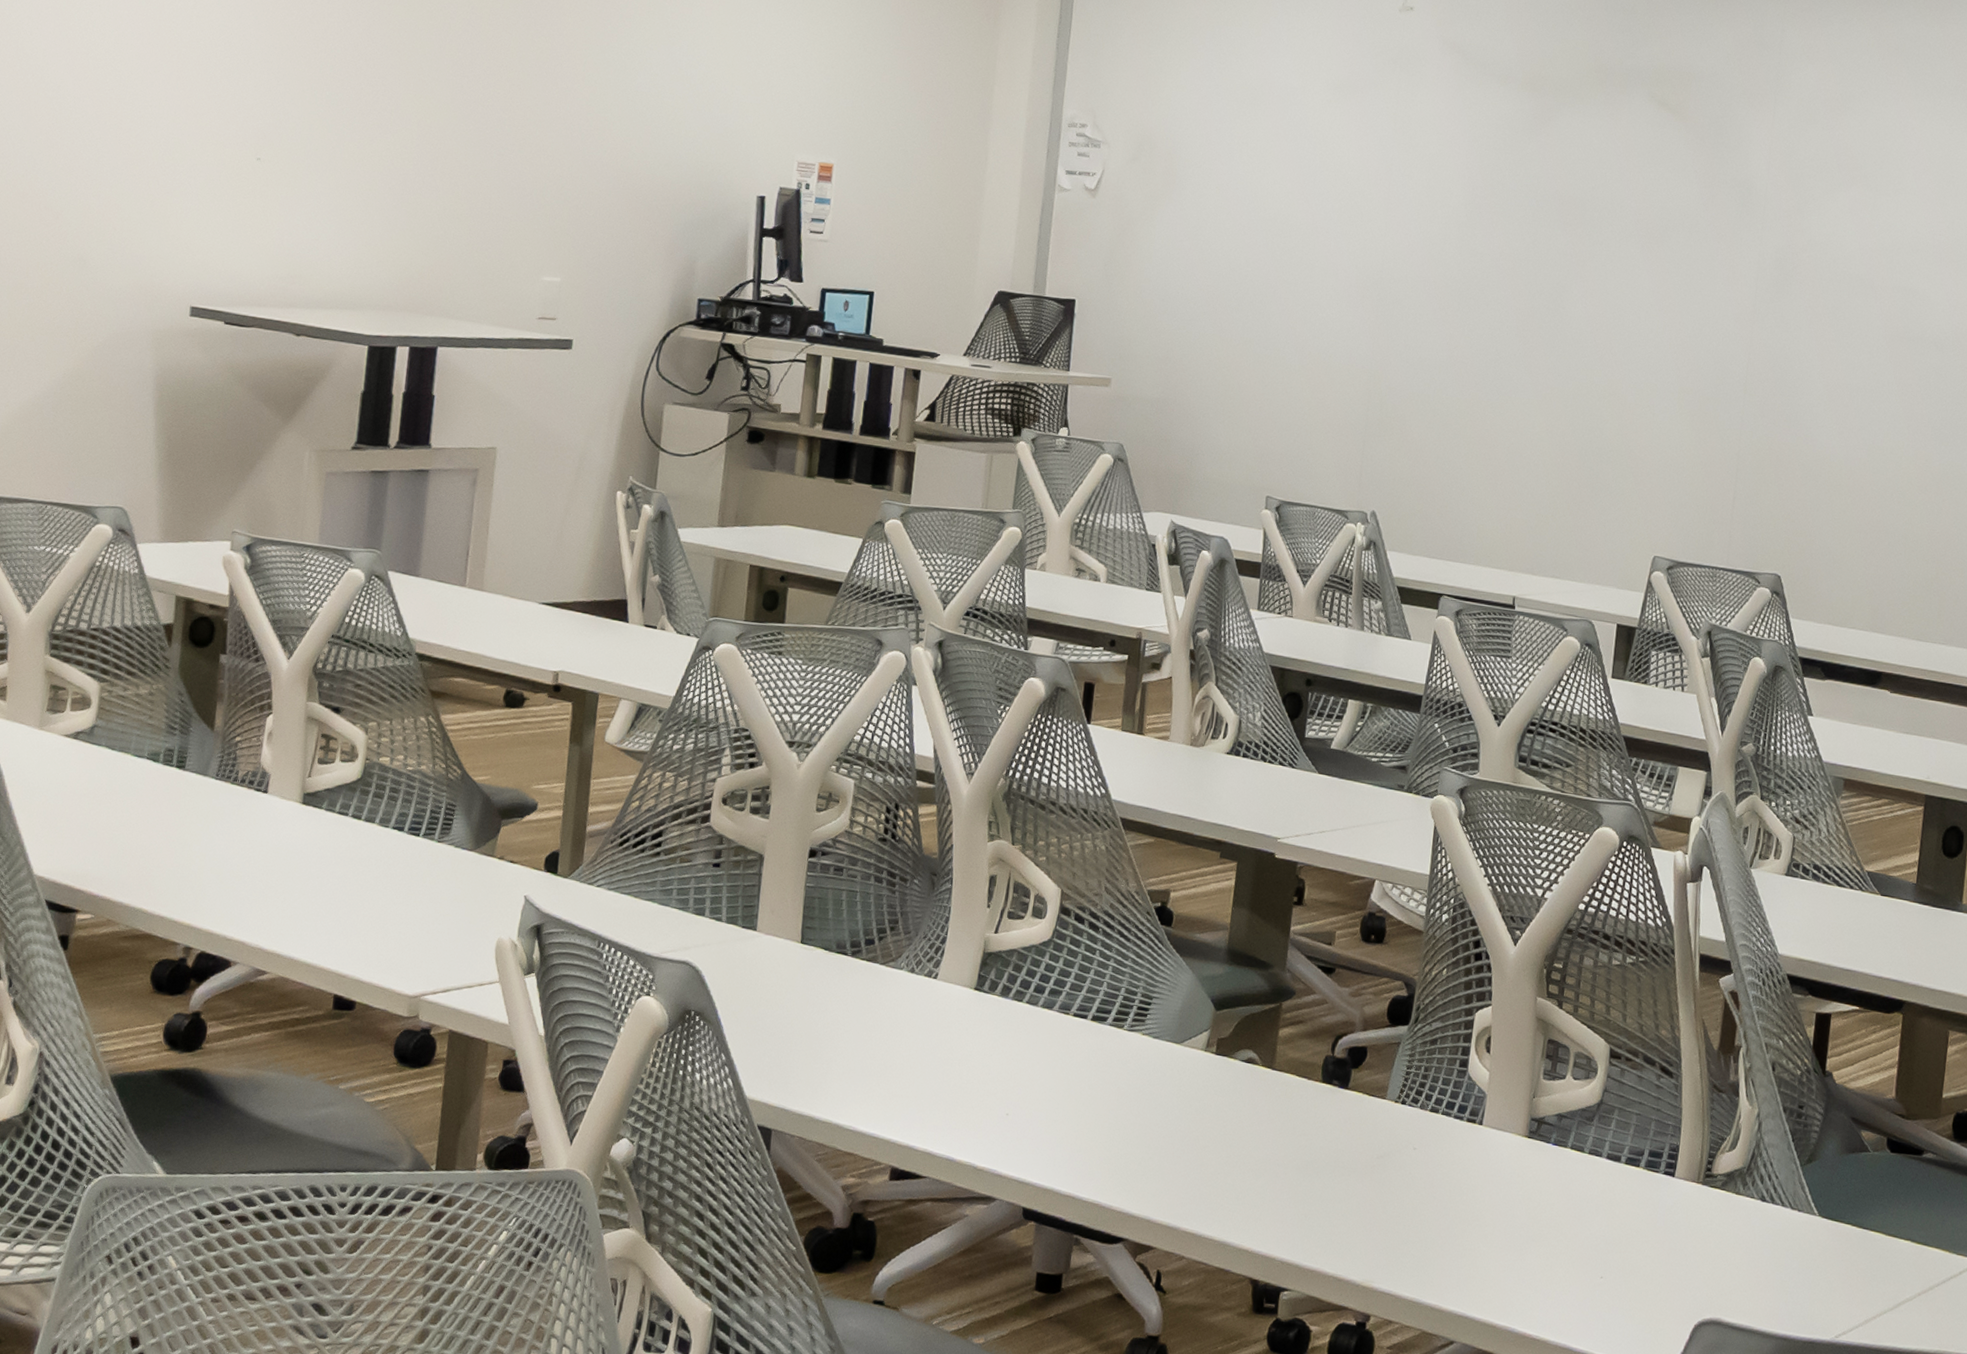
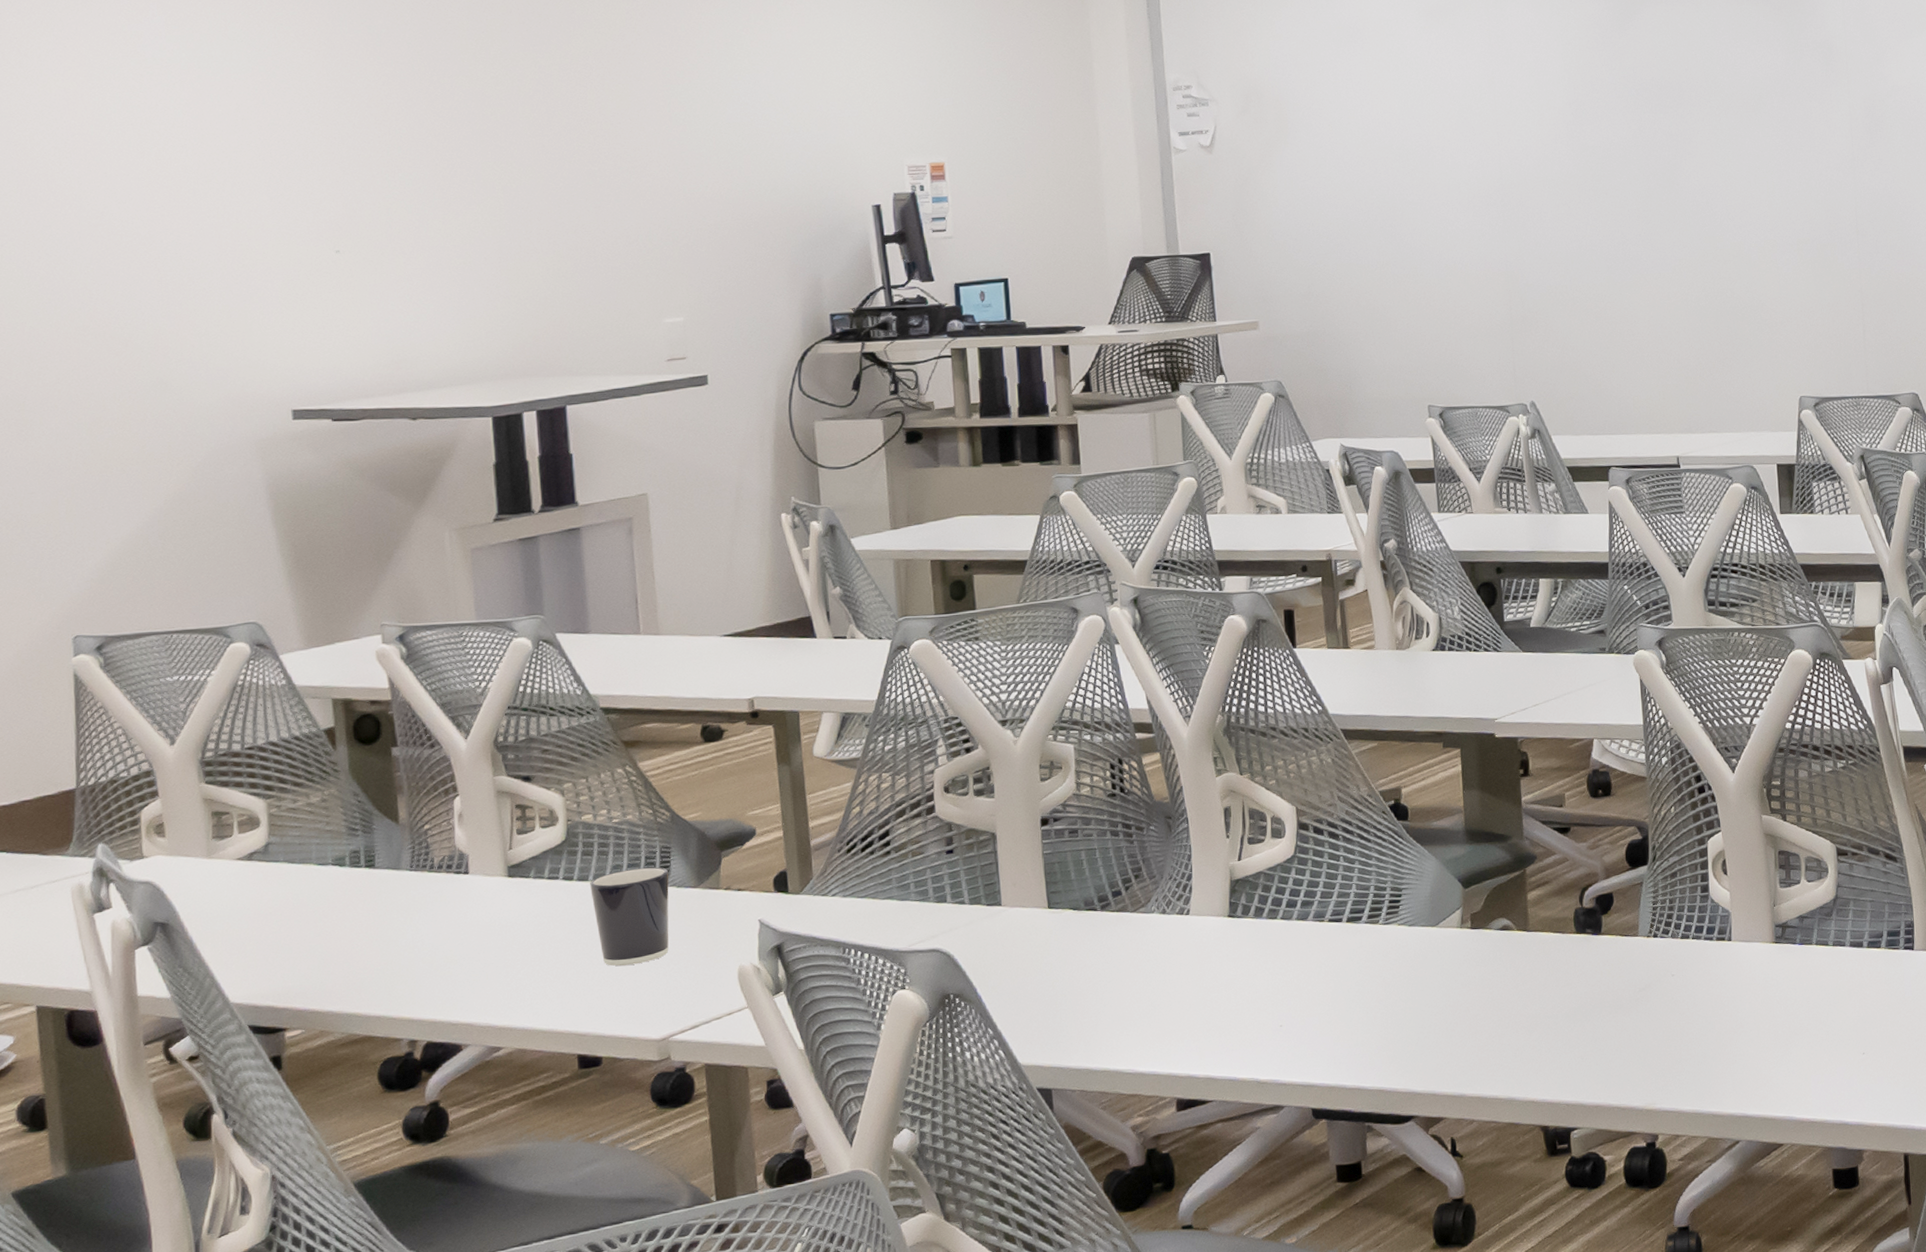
mug: none [374,819,450,916] -> present [590,867,669,966]

